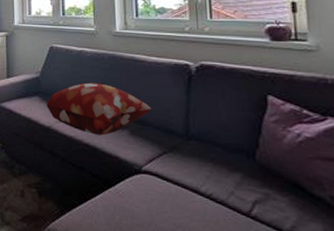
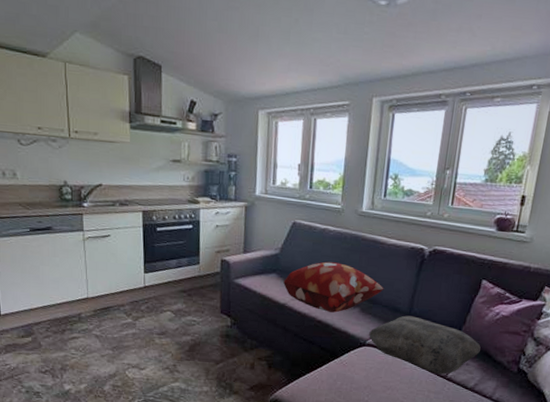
cushion: none [143,138,288,212] -> present [369,315,481,375]

